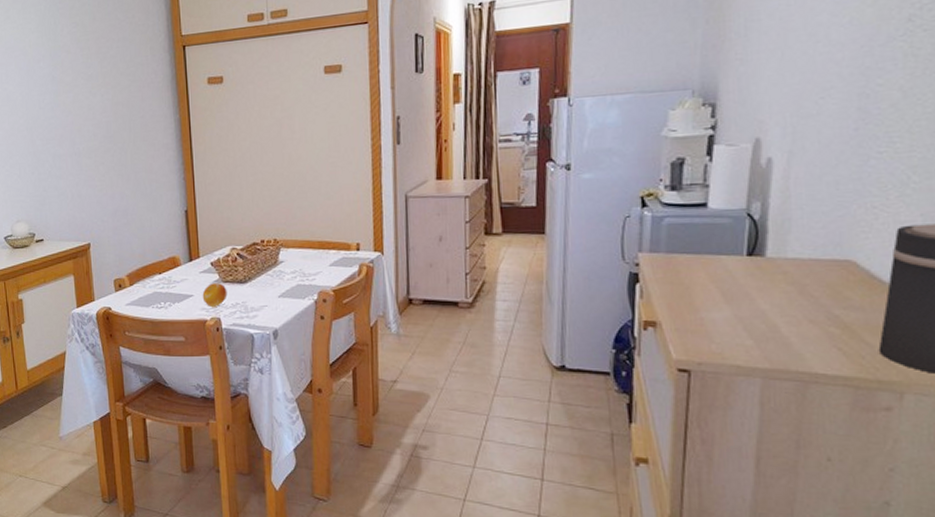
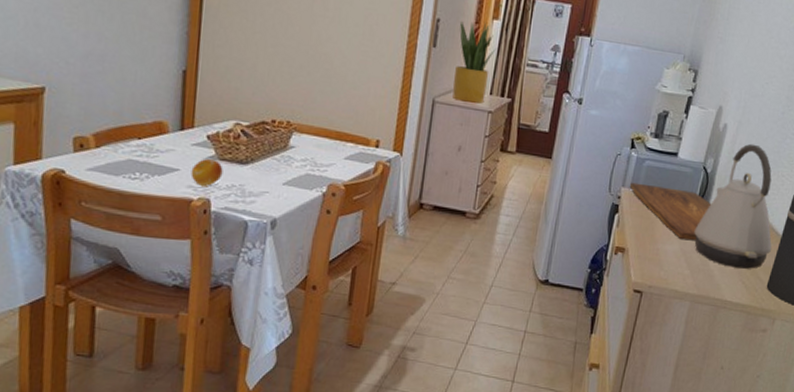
planter: none [419,107,463,192] -> present [452,20,497,104]
cutting board: none [648,245,769,303] -> present [629,182,712,240]
kettle: none [750,174,878,331] -> present [694,143,772,269]

